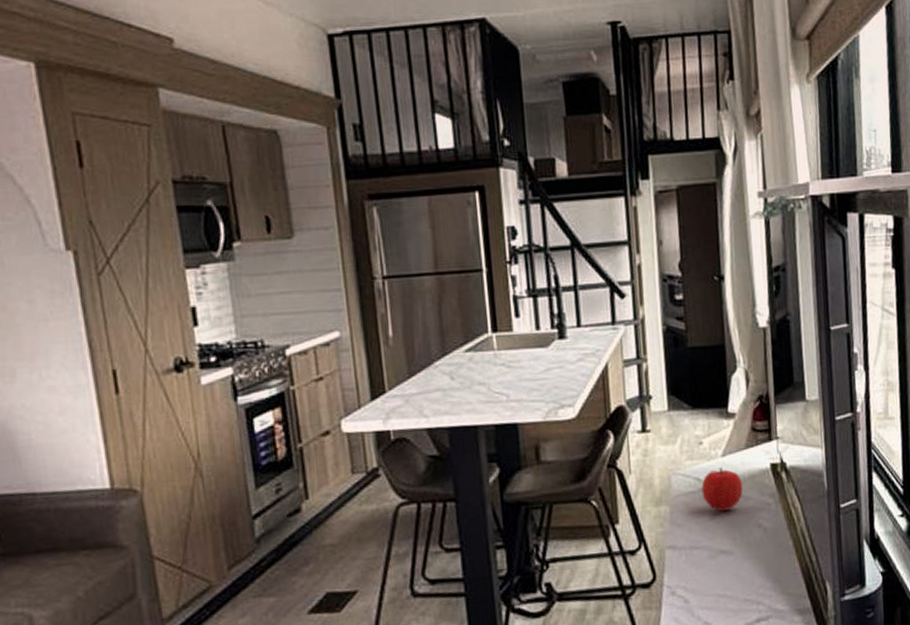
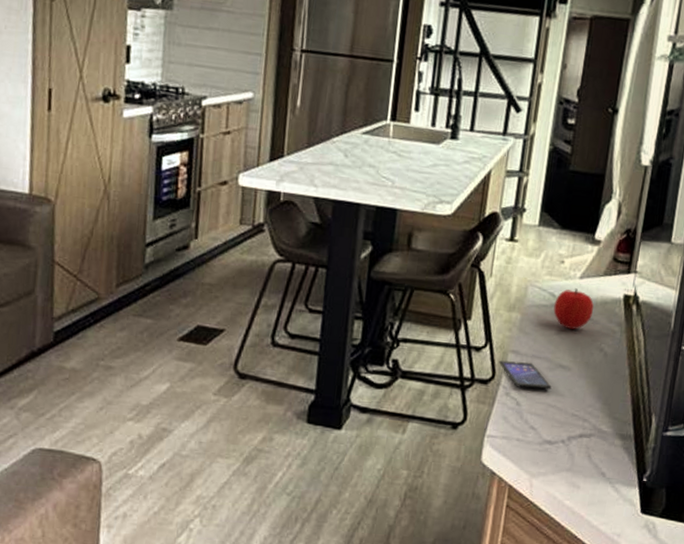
smartphone: none [657,554,717,584] -> present [499,360,552,389]

